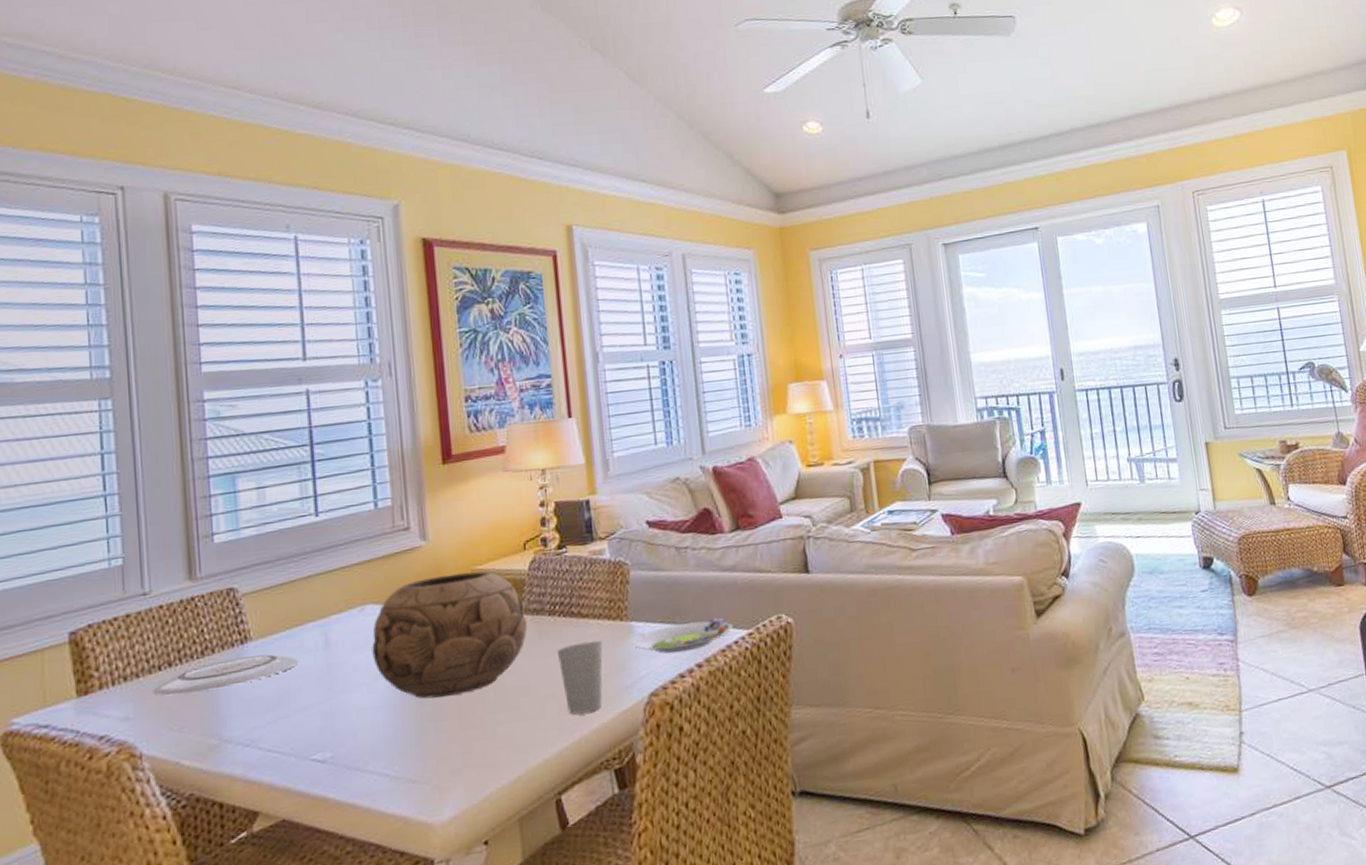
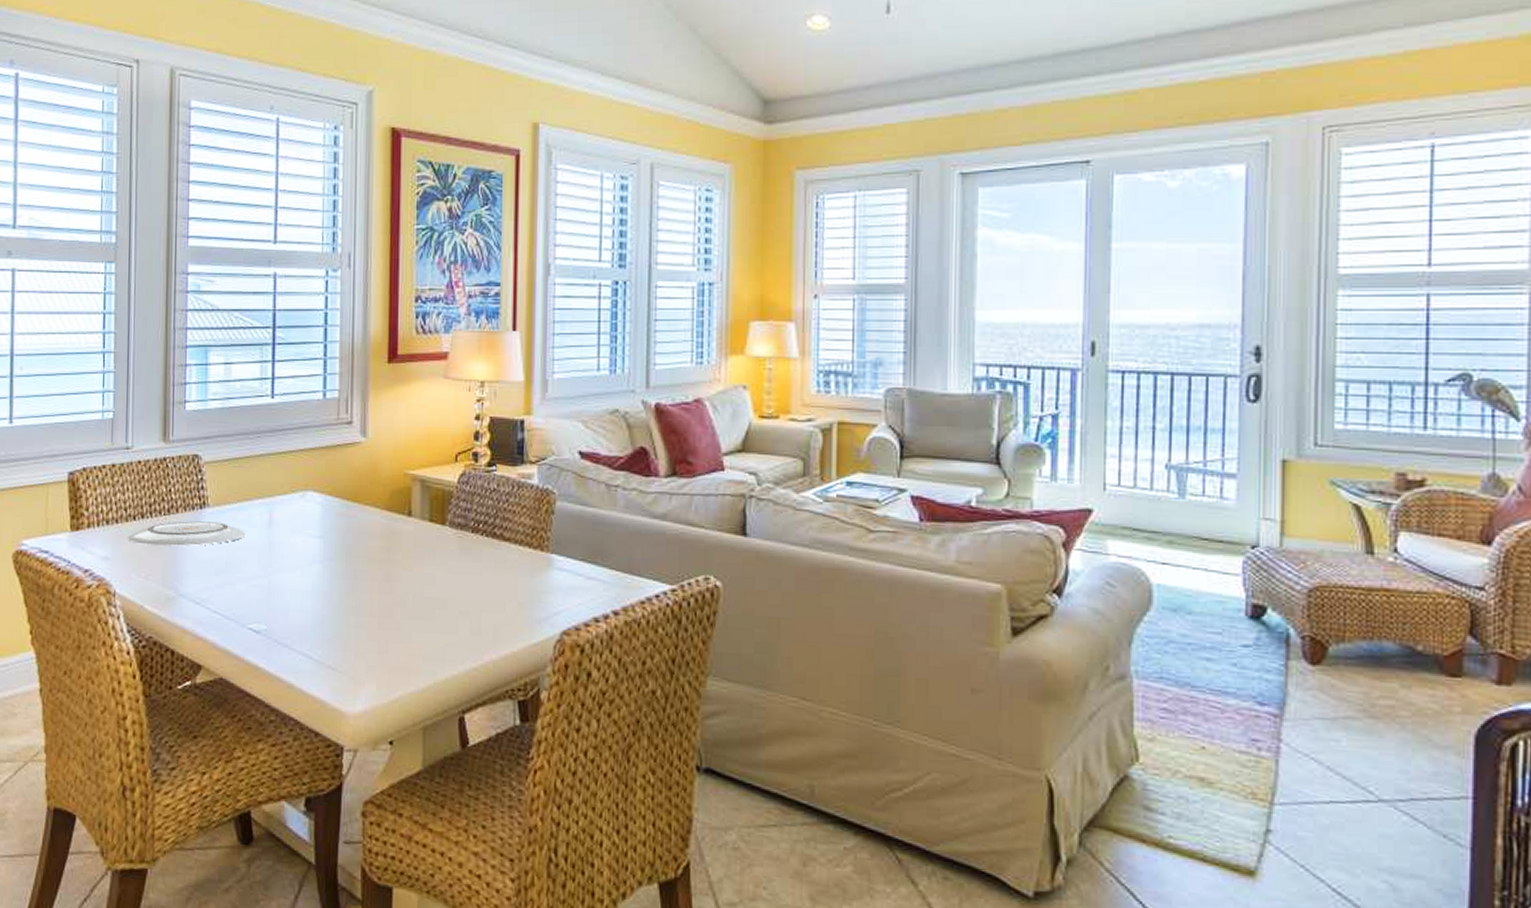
decorative bowl: present [372,571,528,699] -> none [308,474,451,594]
cup: present [558,640,603,715] -> none [476,565,521,638]
salad plate: present [630,618,733,654] -> none [548,565,656,596]

